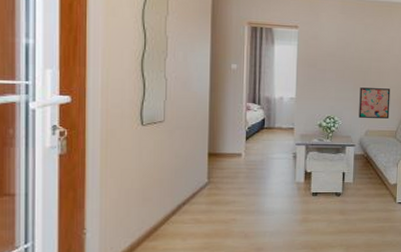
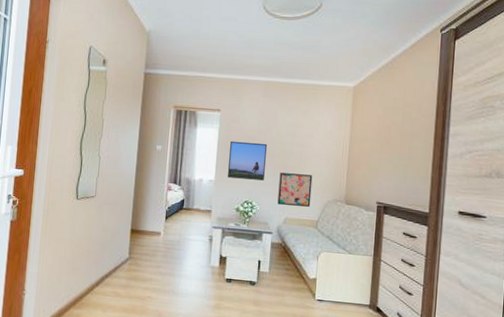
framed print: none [308,57,347,96] -> present [227,141,268,181]

